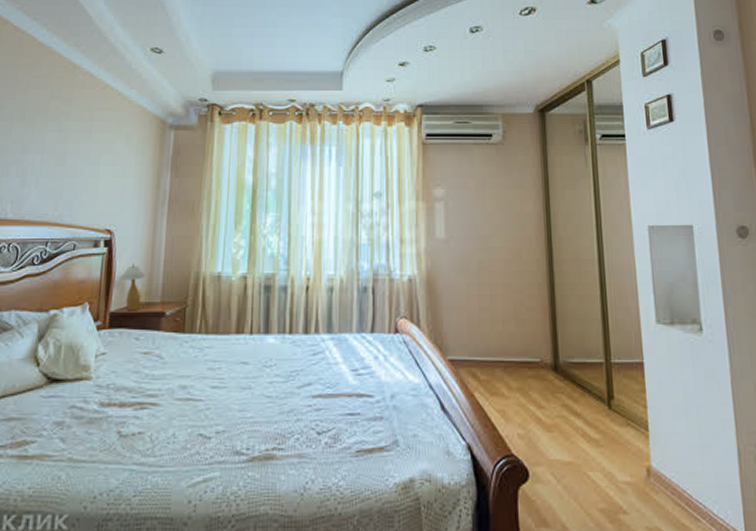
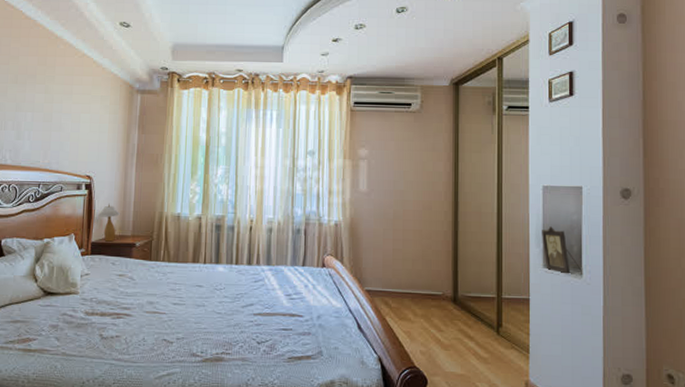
photo frame: none [651,273,702,331] -> present [542,226,582,274]

